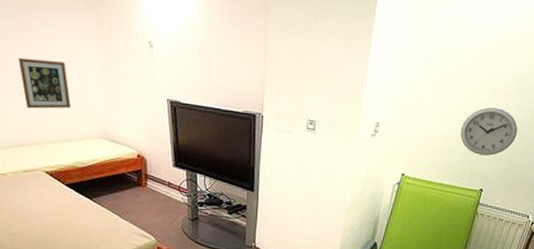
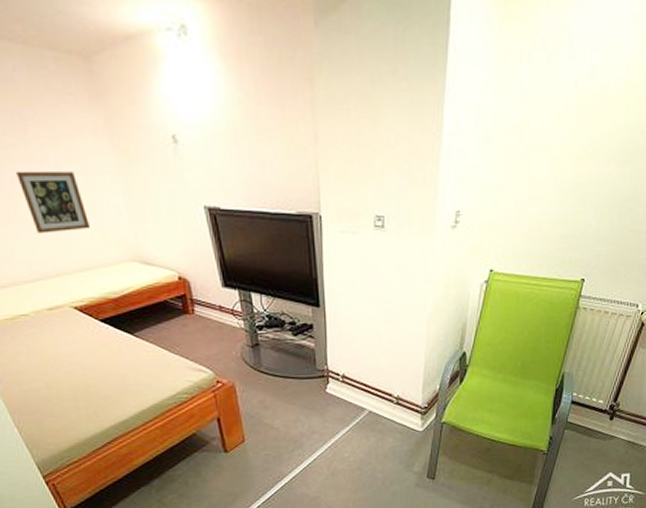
wall clock: present [460,107,518,156] -> none [556,180,624,239]

